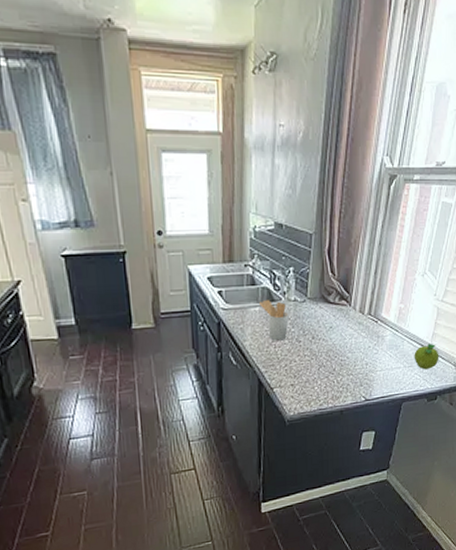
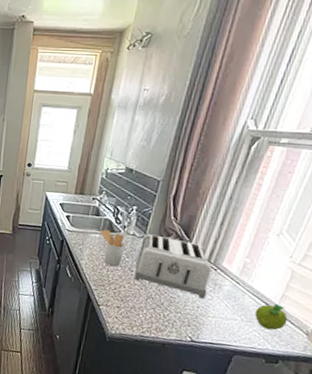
toaster: none [303,296,373,355] -> present [134,234,212,299]

